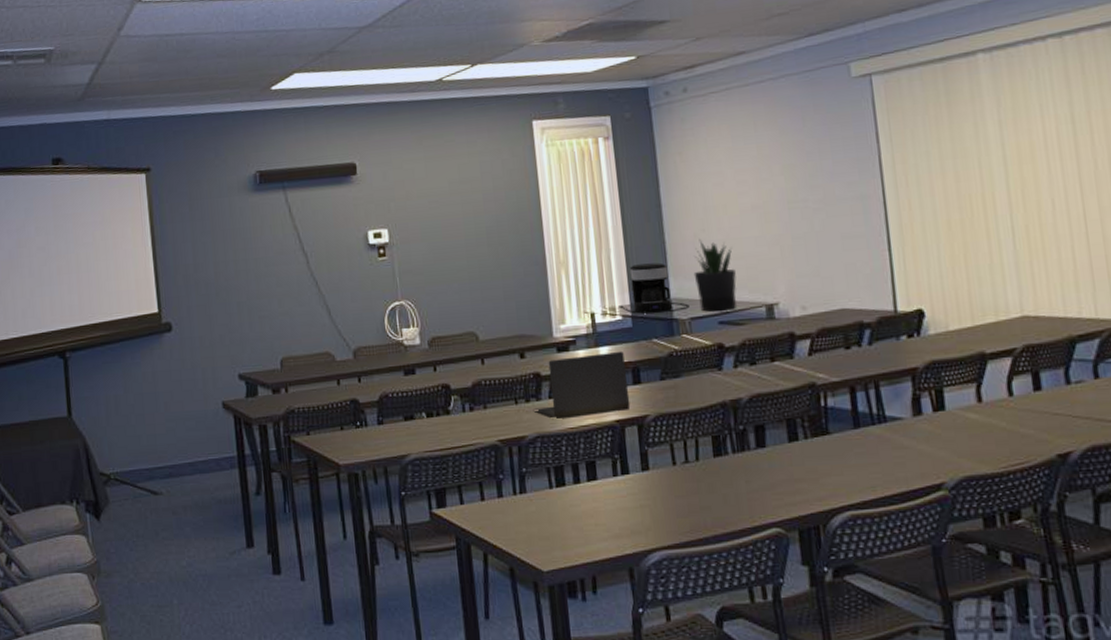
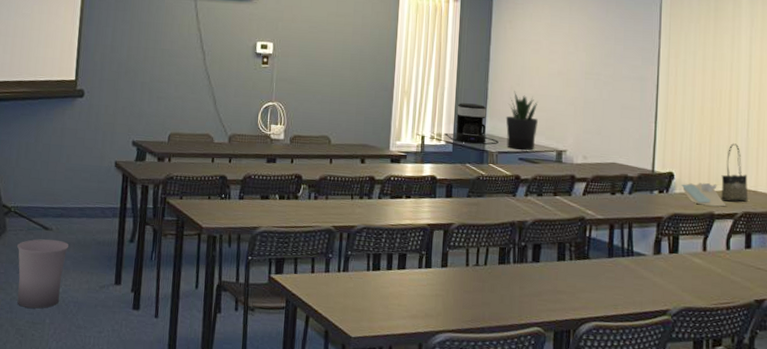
waste bin: none [125,504,185,589] -> present [17,239,68,309]
laptop: present [533,351,631,420] -> none [364,168,442,218]
papers: none [936,315,1000,345] -> present [681,183,726,207]
tote bag: none [987,260,1029,336] -> present [721,143,749,202]

